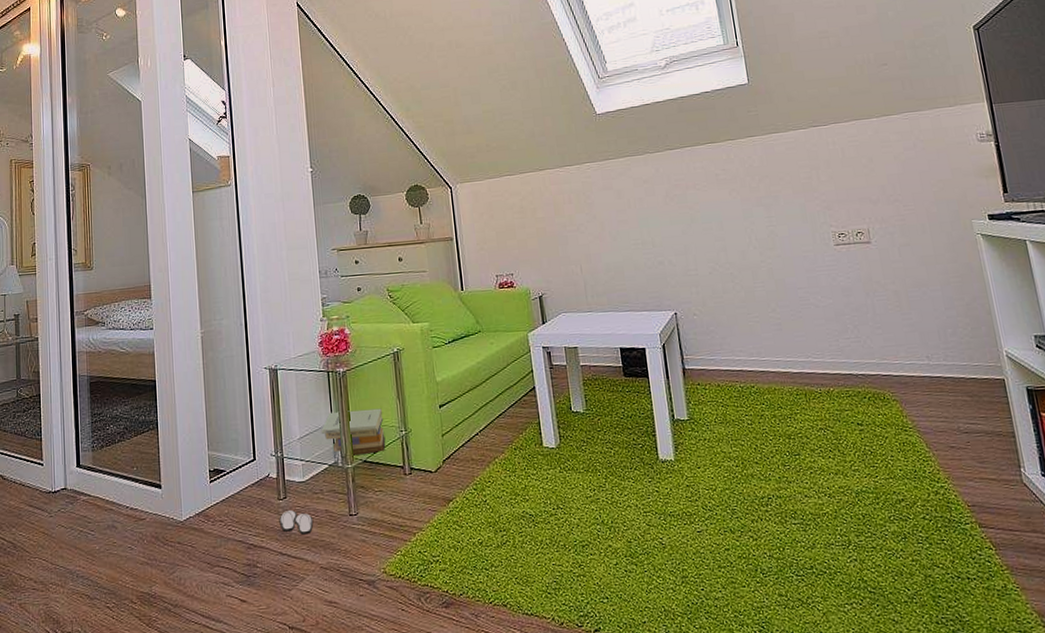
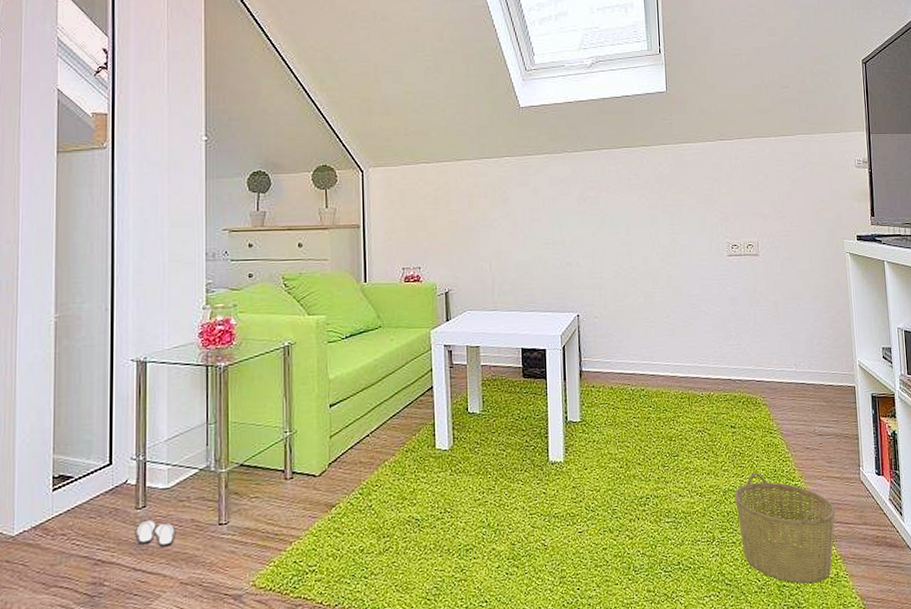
books: present [321,408,386,456] -> none [193,407,267,459]
basket: none [868,473,997,596] -> present [734,472,836,584]

